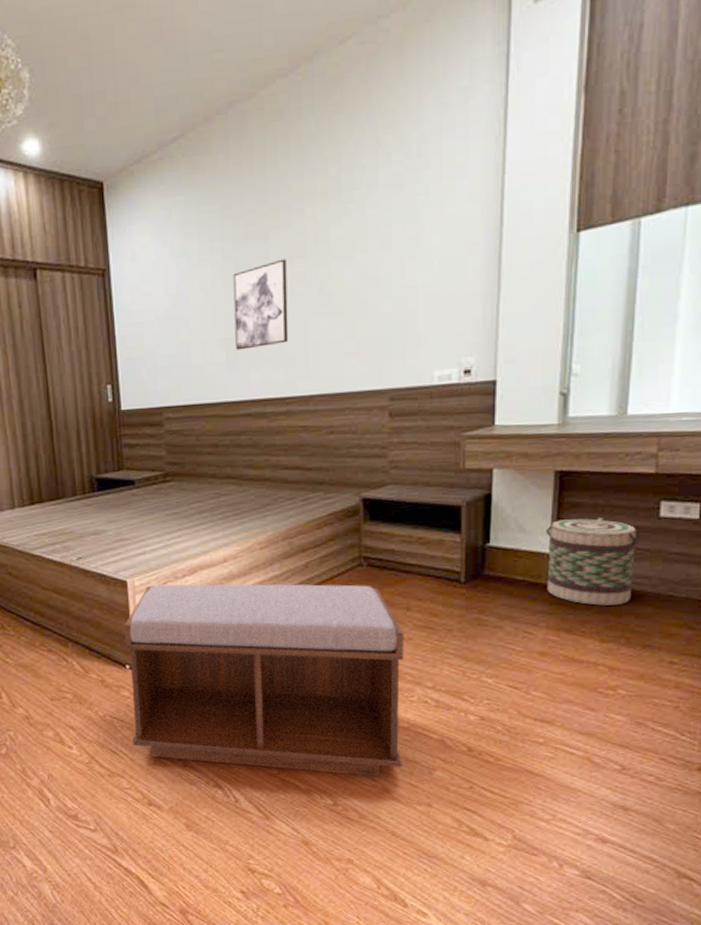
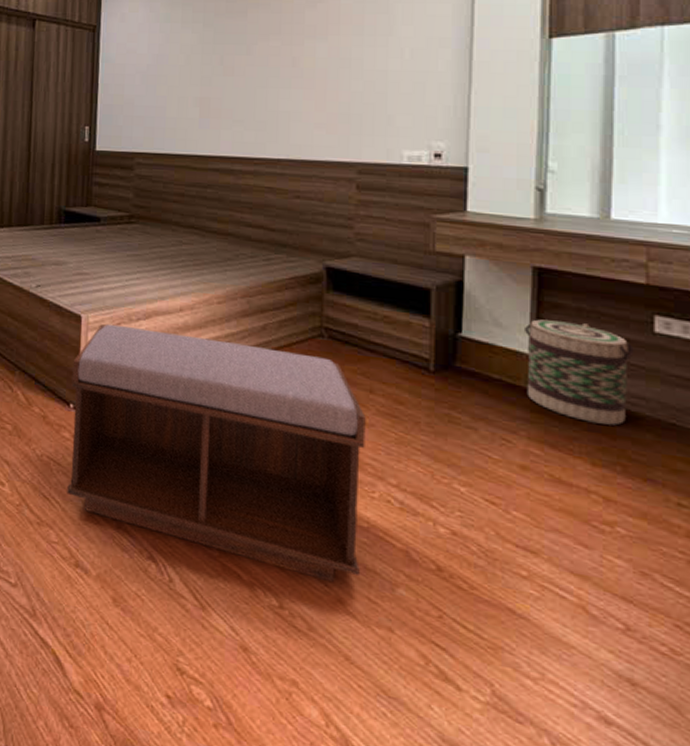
wall art: present [233,258,289,350] -> none [209,33,263,110]

